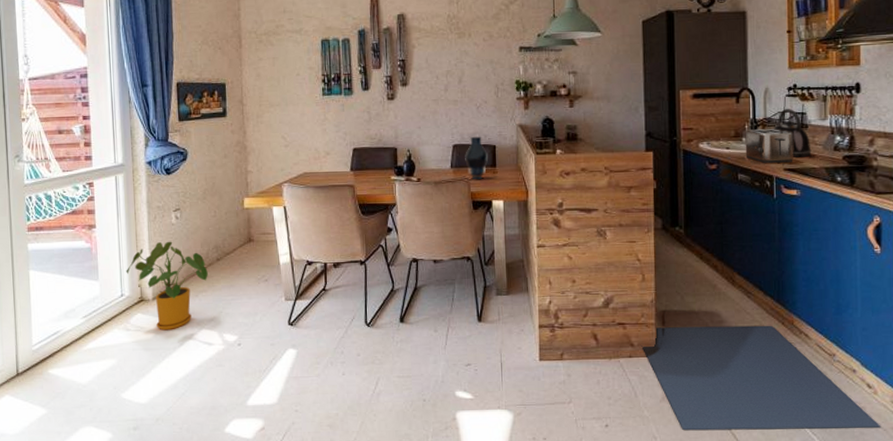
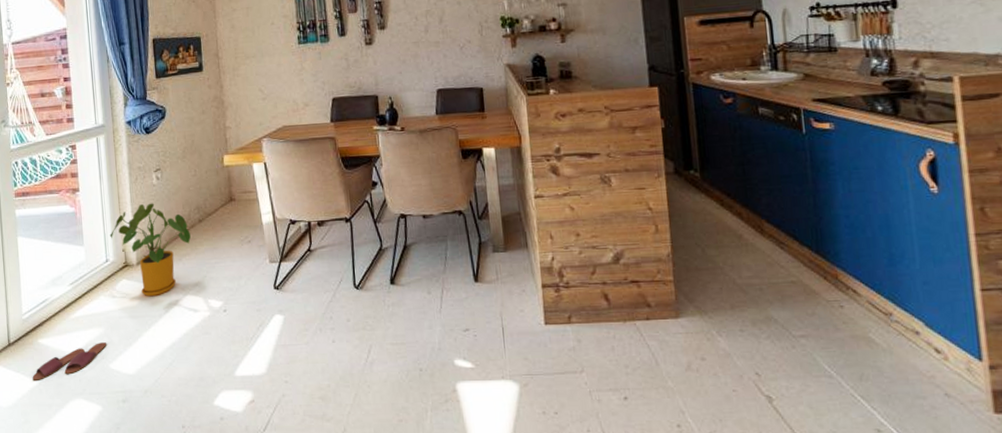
slippers: none [41,373,120,409] -> present [32,342,107,380]
vase: present [465,136,488,180] -> none [450,79,475,127]
door mat: present [641,325,881,431] -> none [659,280,957,404]
toaster: present [745,129,793,164] -> none [762,54,823,95]
kettle: present [773,108,812,158] -> none [796,30,844,87]

